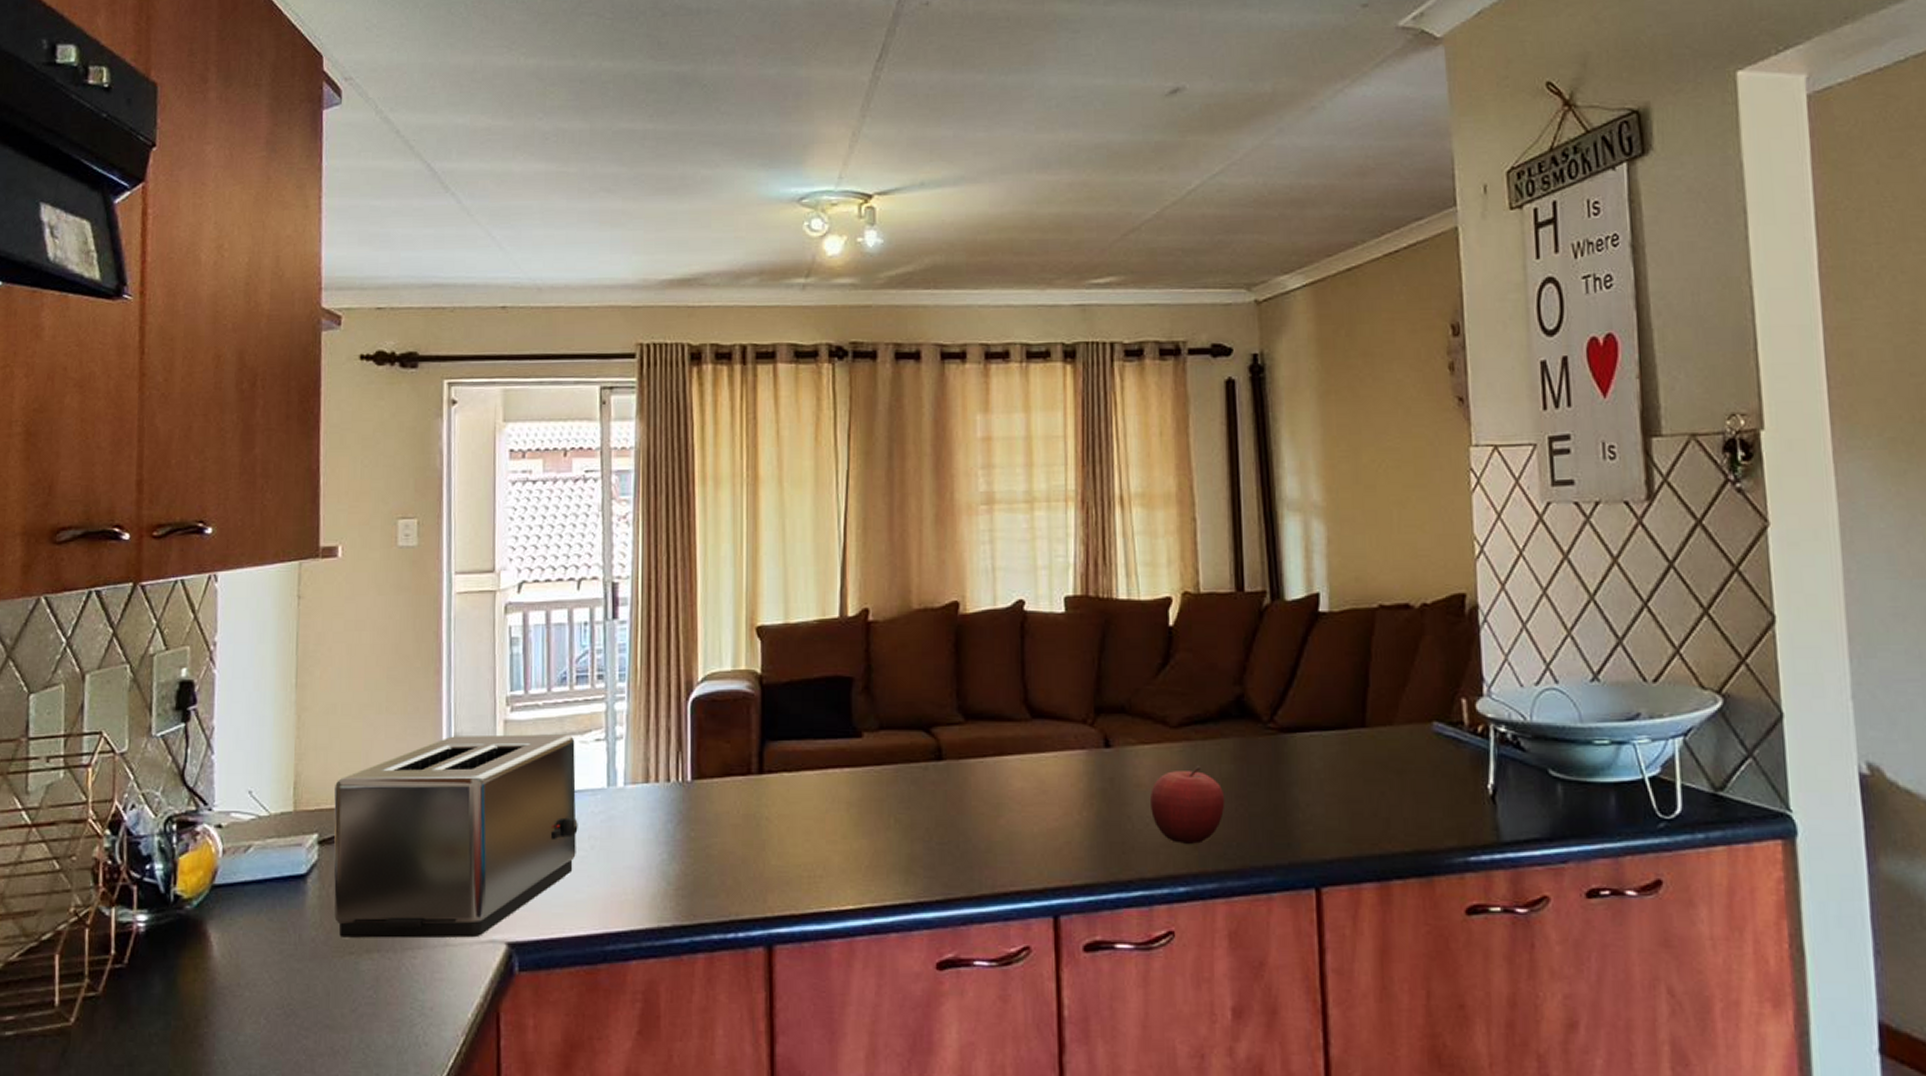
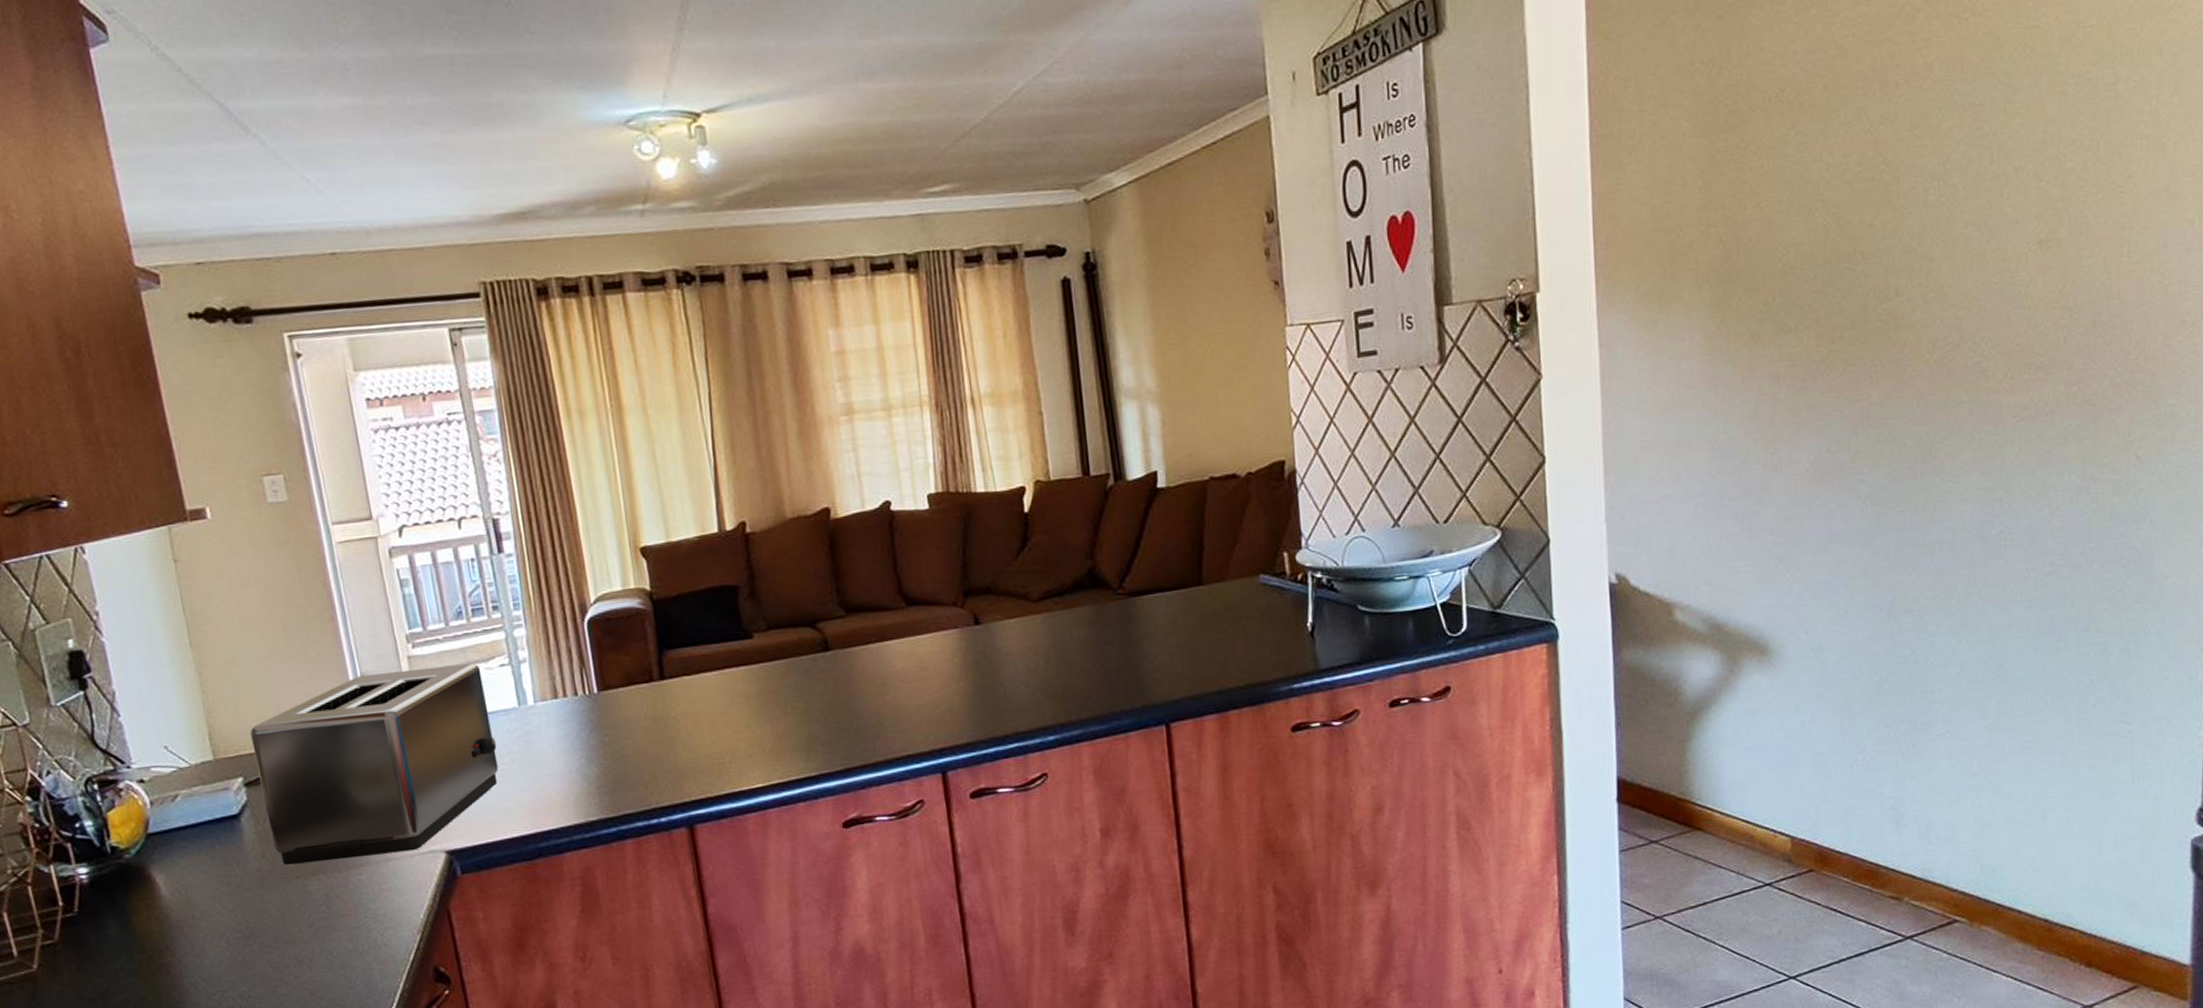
fruit: present [1150,766,1225,845] -> none [1018,633,1085,701]

